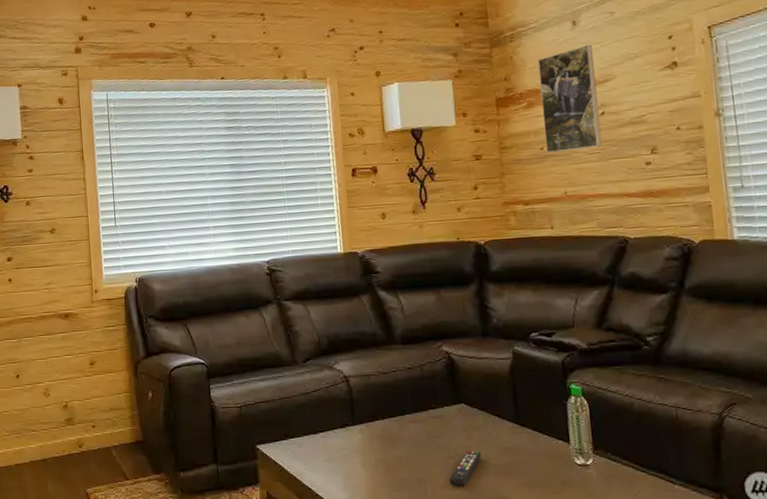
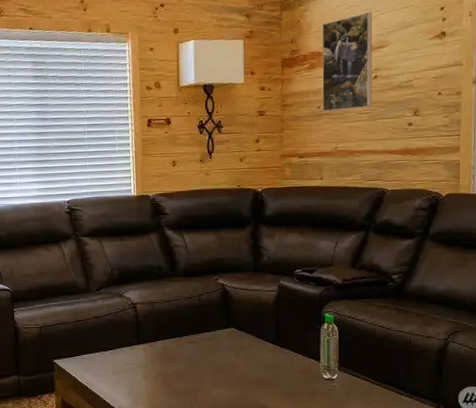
remote control: present [449,451,482,486] -> none [217,367,246,395]

